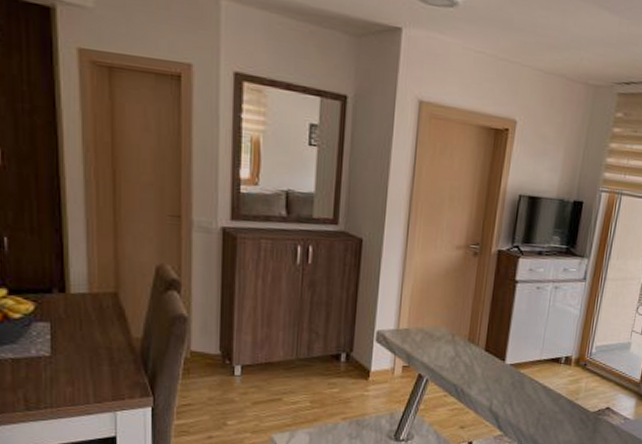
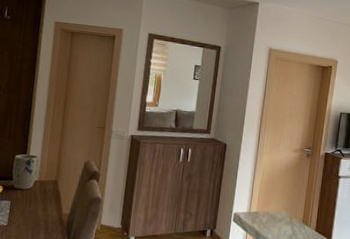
plant pot: none [45,255,85,306] -> present [12,154,40,190]

